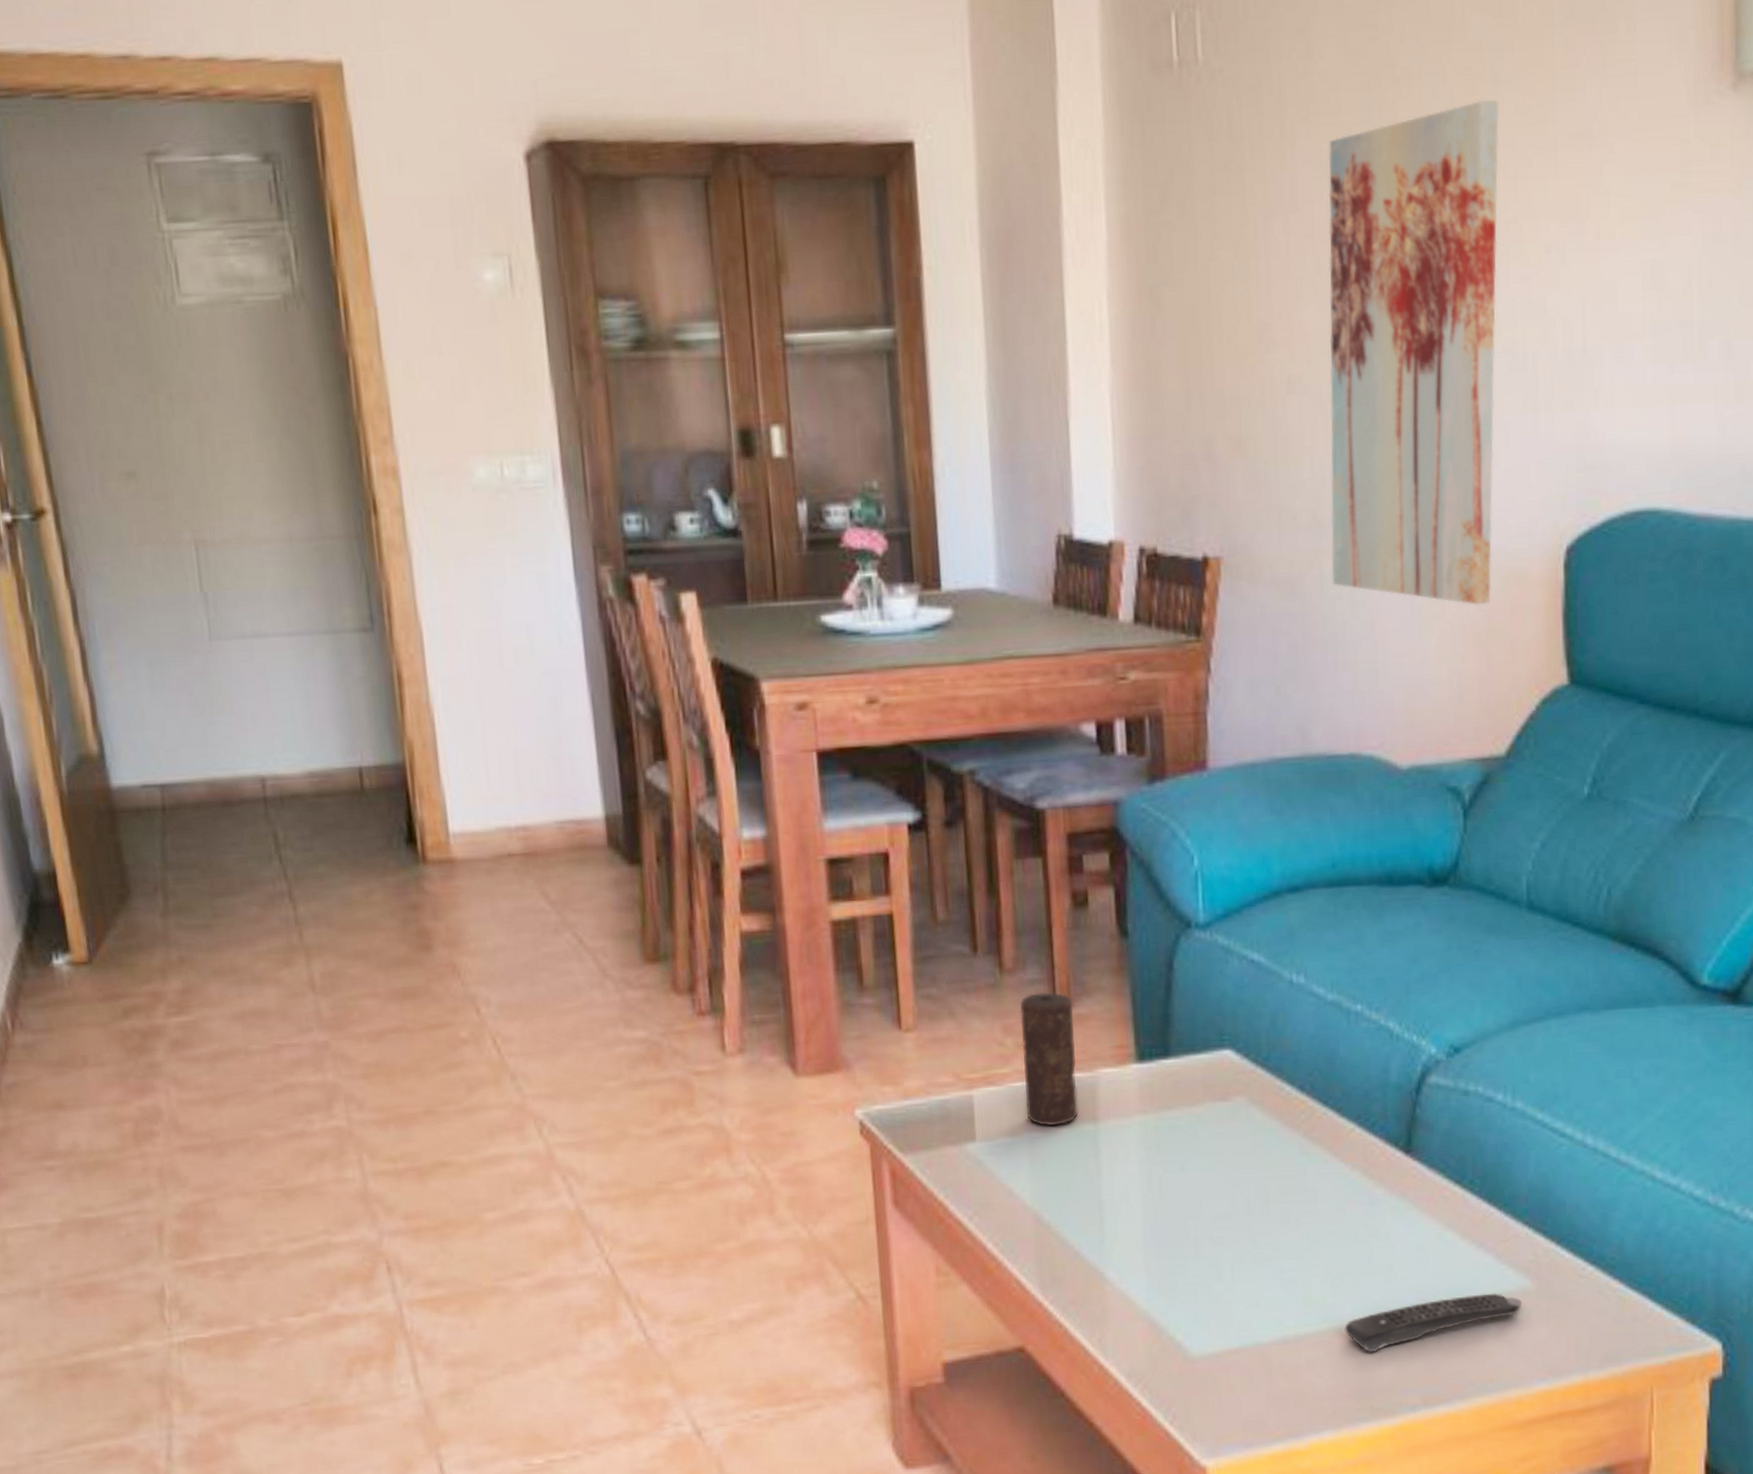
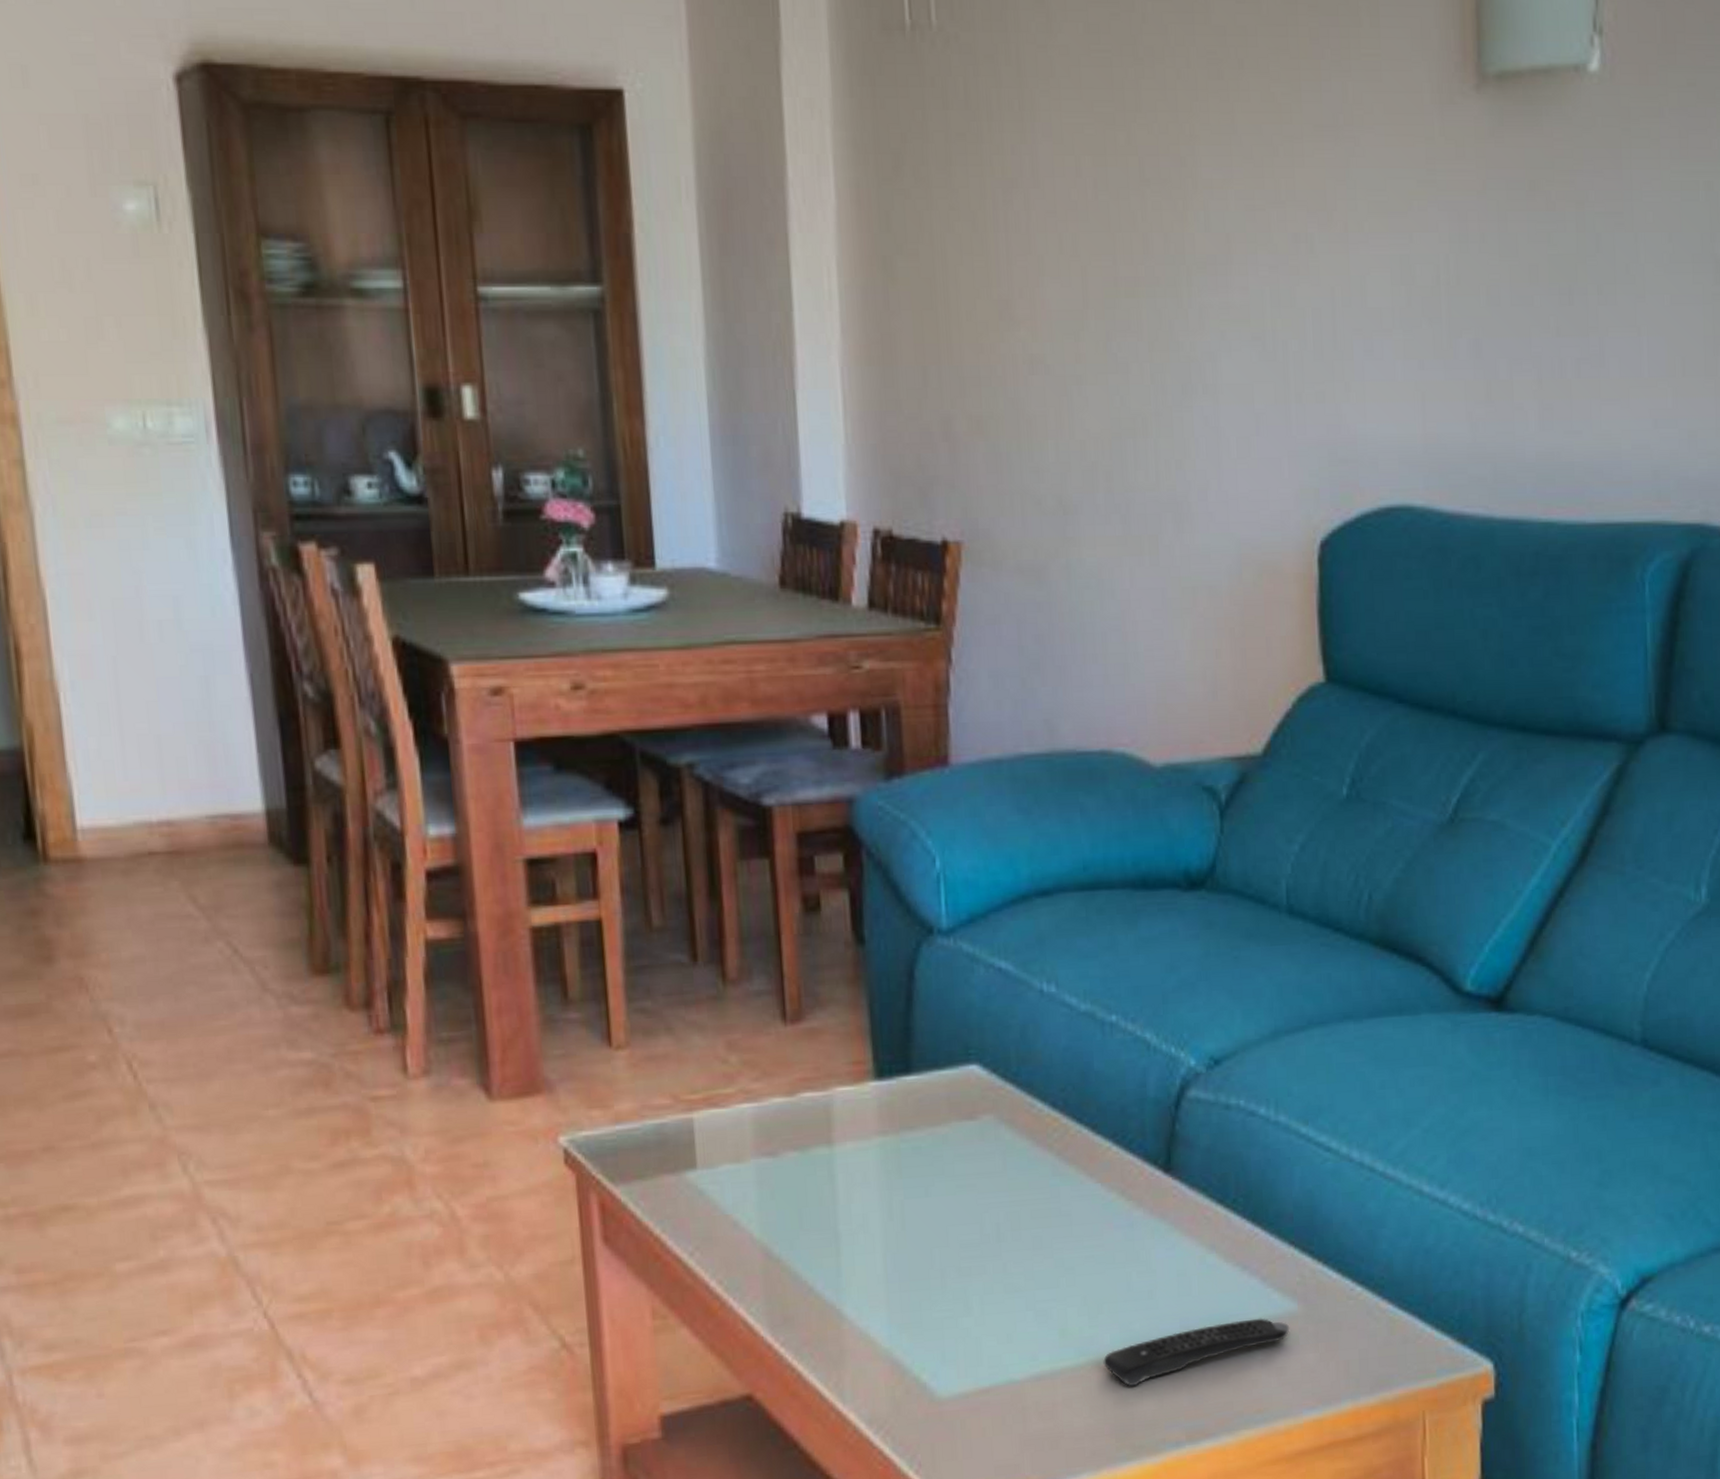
candle: present [1019,992,1079,1127] -> none [745,1004,812,1151]
wall art: present [1328,100,1499,605] -> none [1070,84,1245,599]

